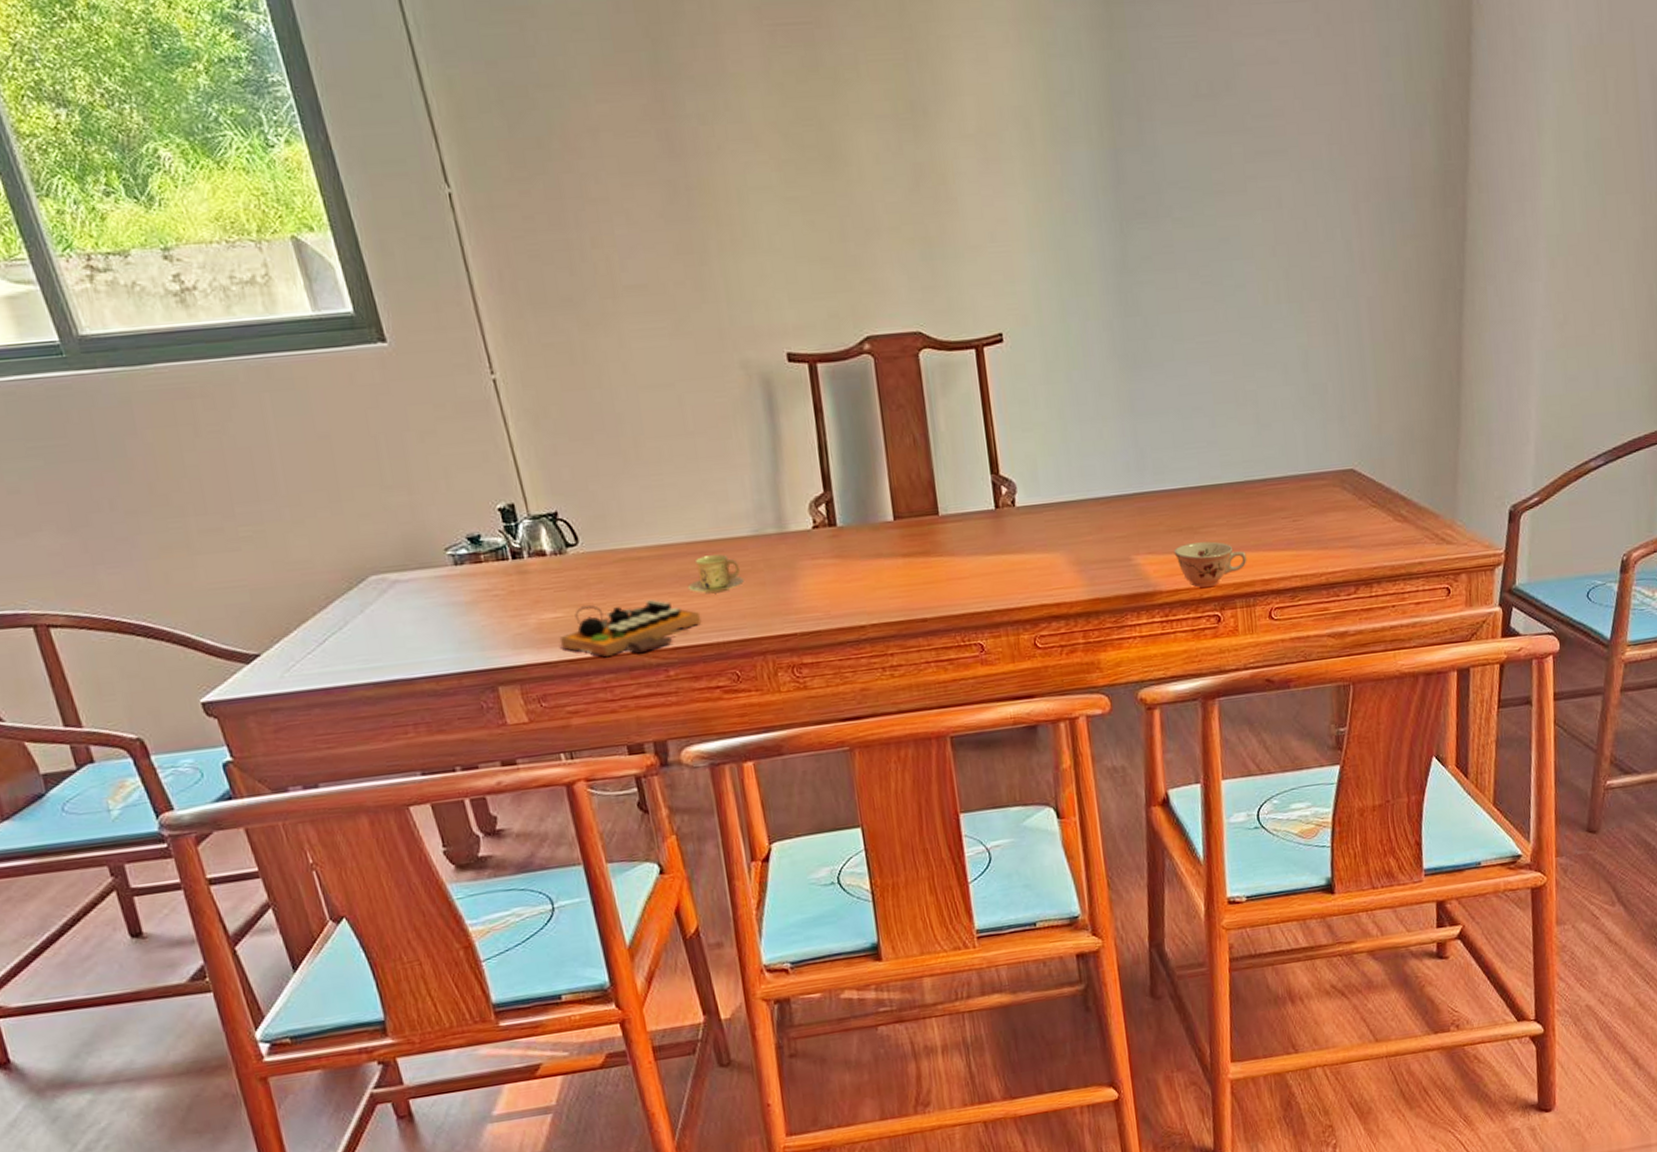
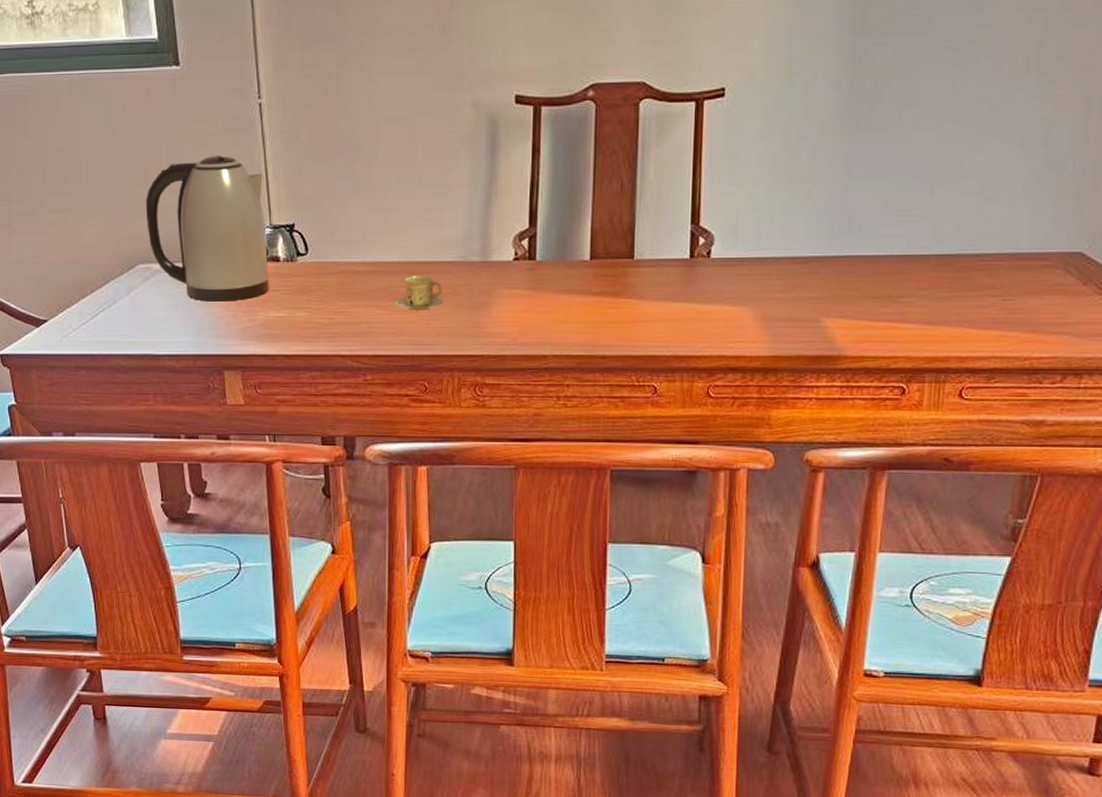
kettle: none [367,442,539,610] -> present [145,156,269,302]
tea set: present [559,599,702,658] -> none [280,308,402,357]
teacup: present [1173,541,1247,588] -> none [866,312,945,357]

